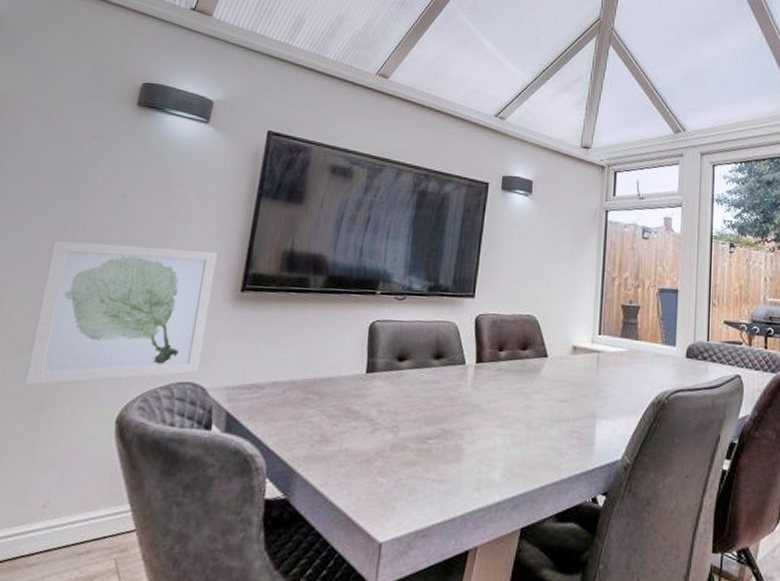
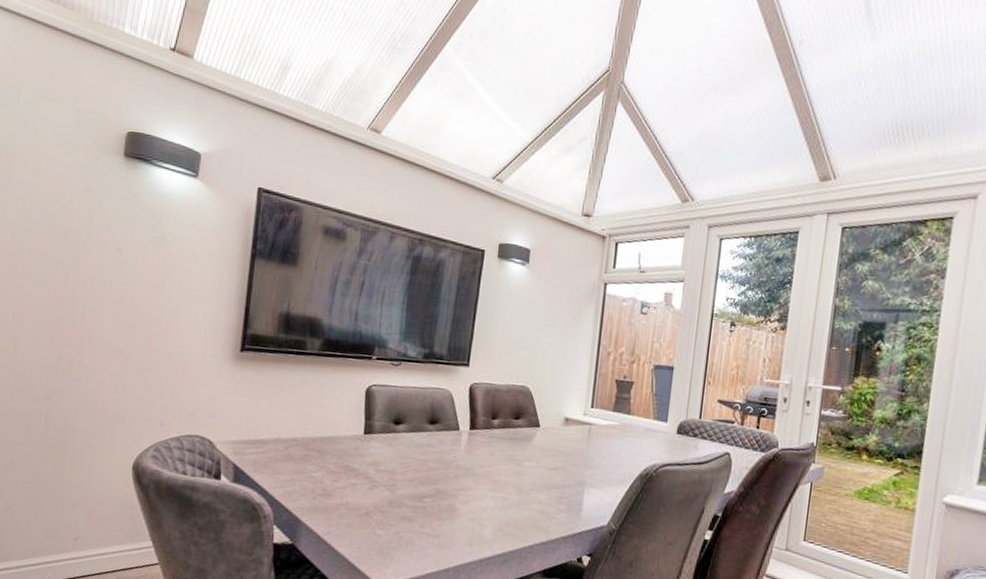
wall art: present [25,241,218,385] -> none [46,294,216,431]

